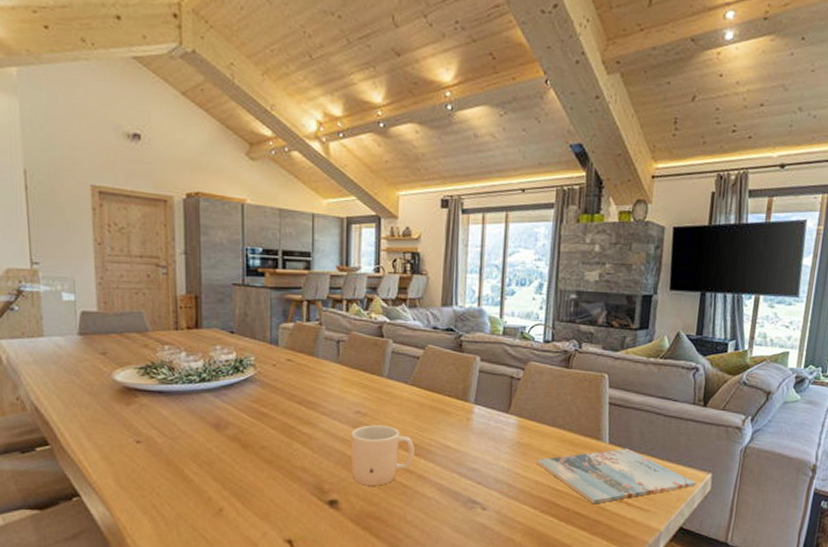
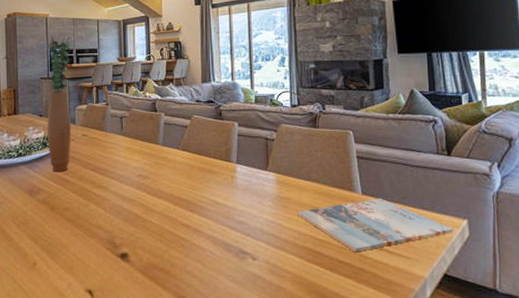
vase: none [241,229,276,404] -> present [47,36,72,172]
mug: present [350,425,415,486] -> none [135,186,189,240]

